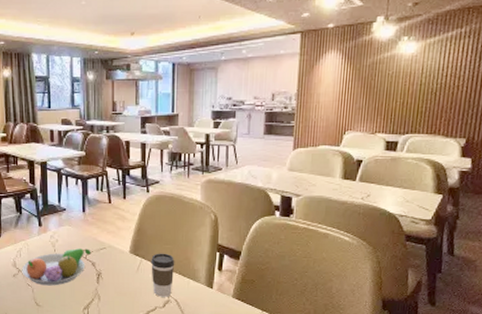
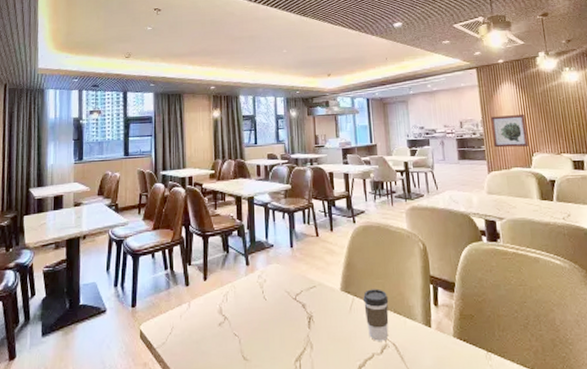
fruit bowl: present [22,248,90,286] -> none [228,288,300,335]
wall art: none [304,88,345,124] -> present [490,113,528,148]

